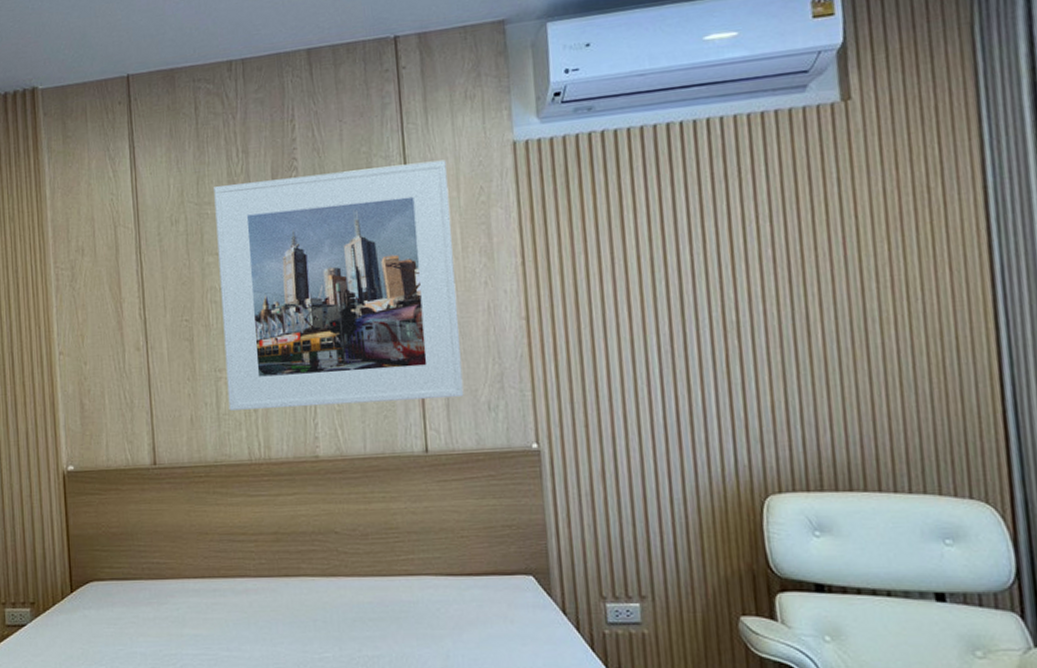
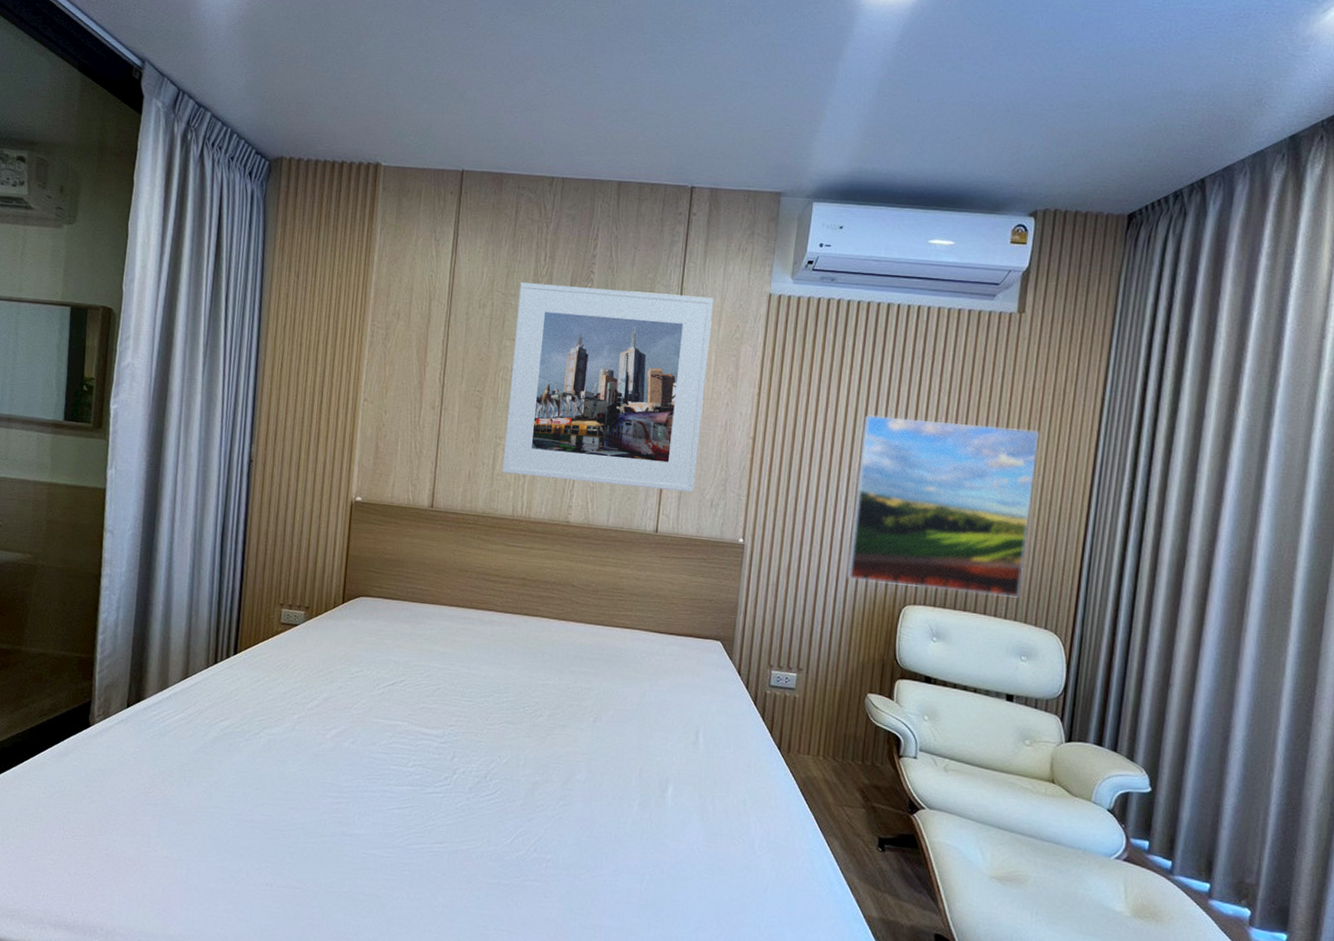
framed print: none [664,243,926,473] -> present [847,415,1040,598]

